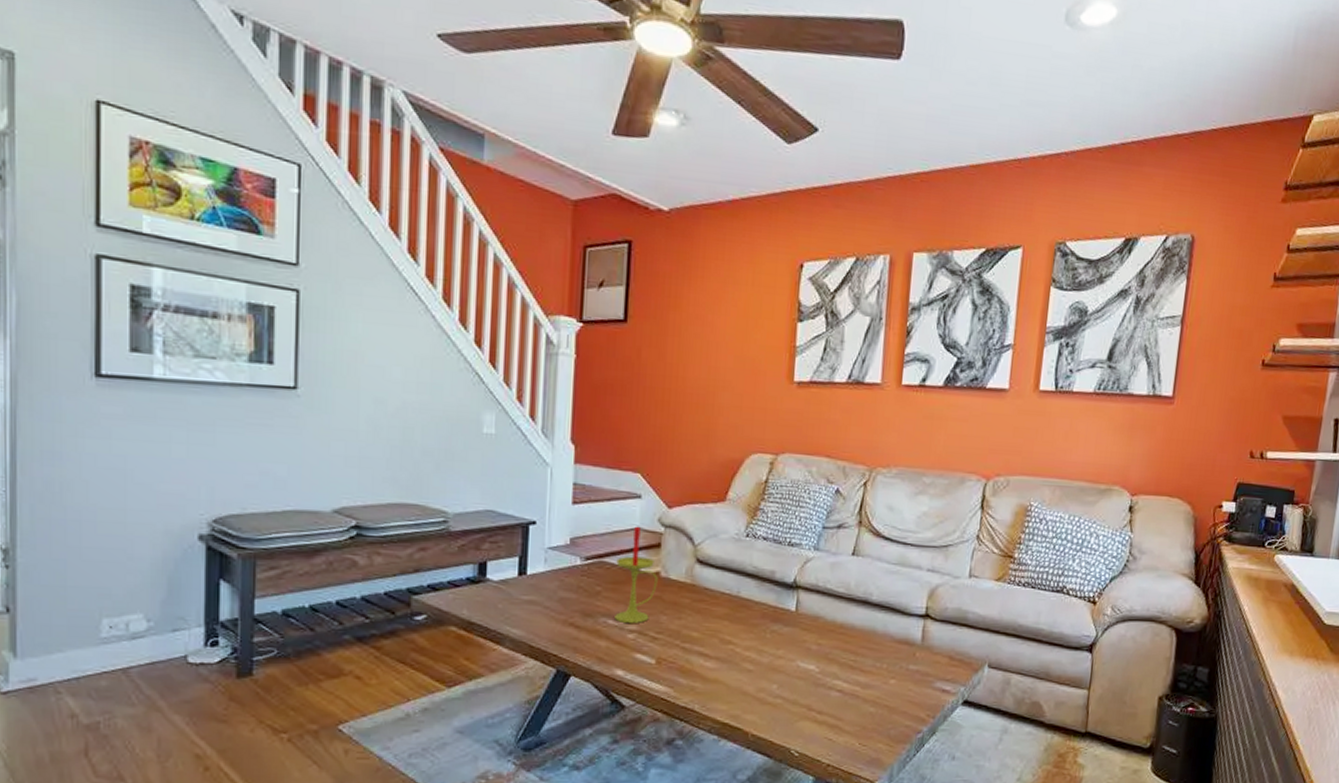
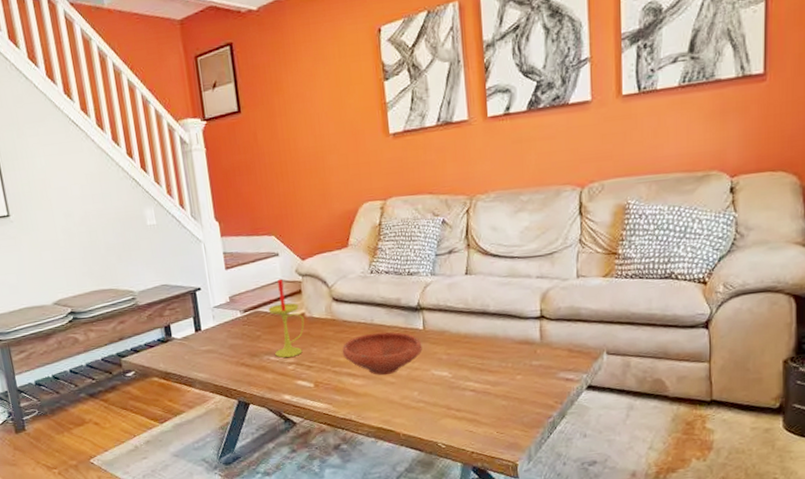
bowl: none [696,607,791,661] -> present [342,331,422,376]

